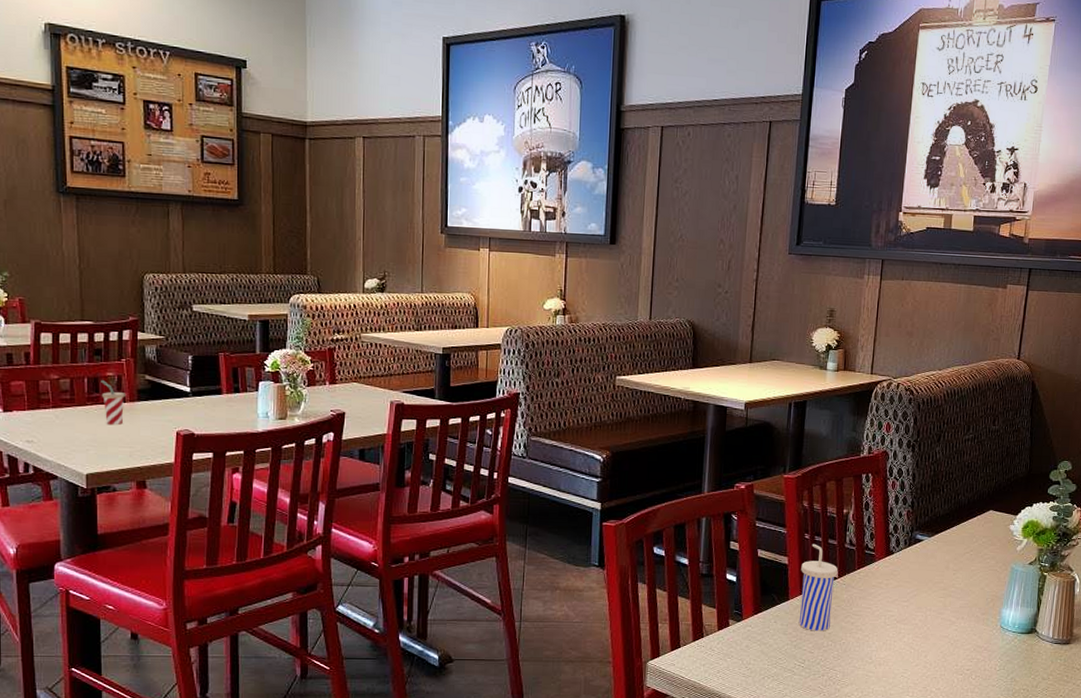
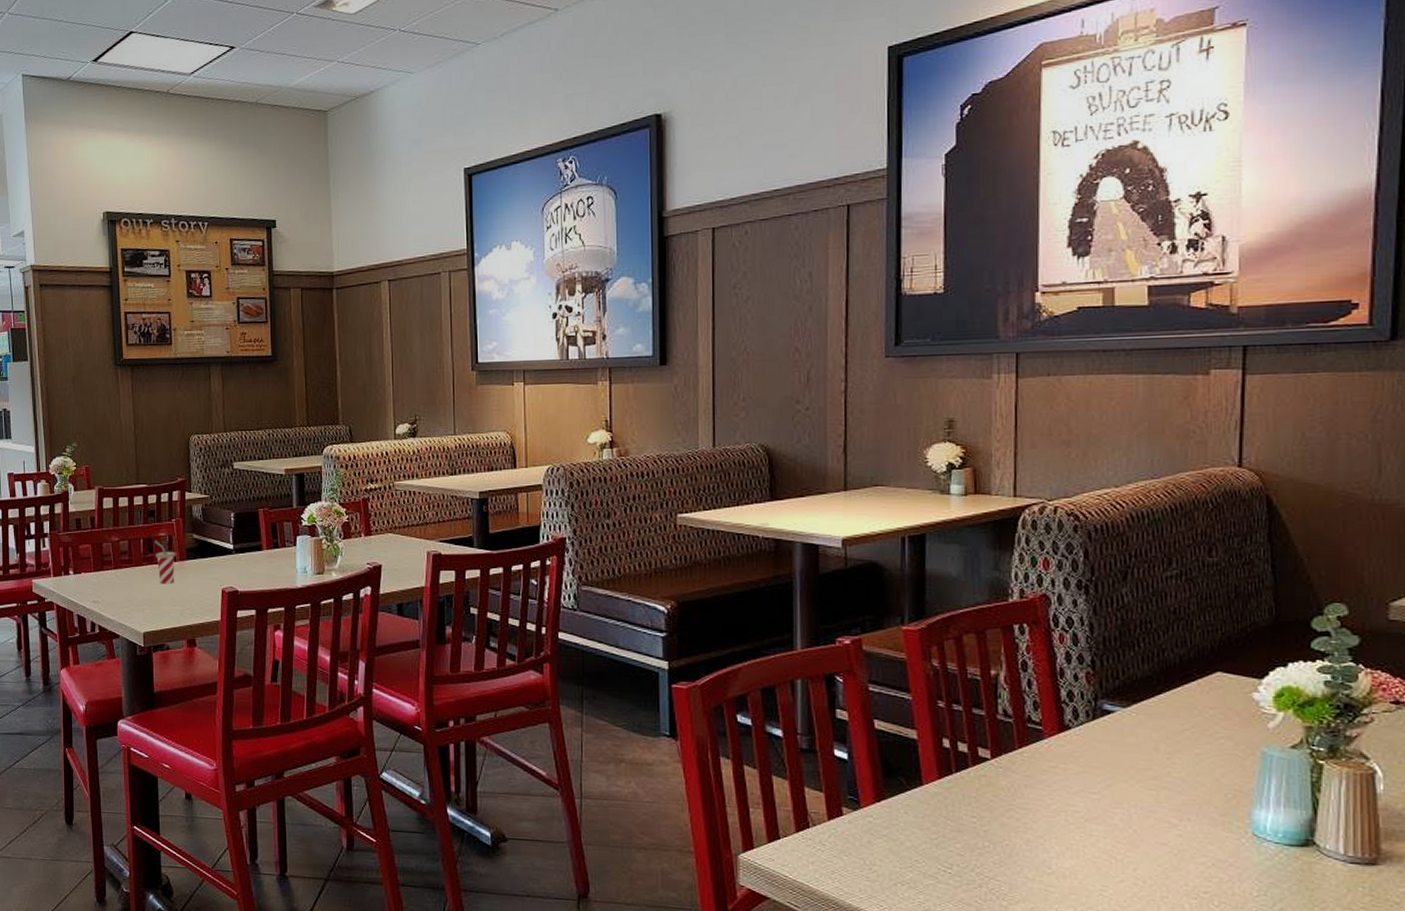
beverage cup: present [798,543,838,631] -> none [936,713,990,828]

